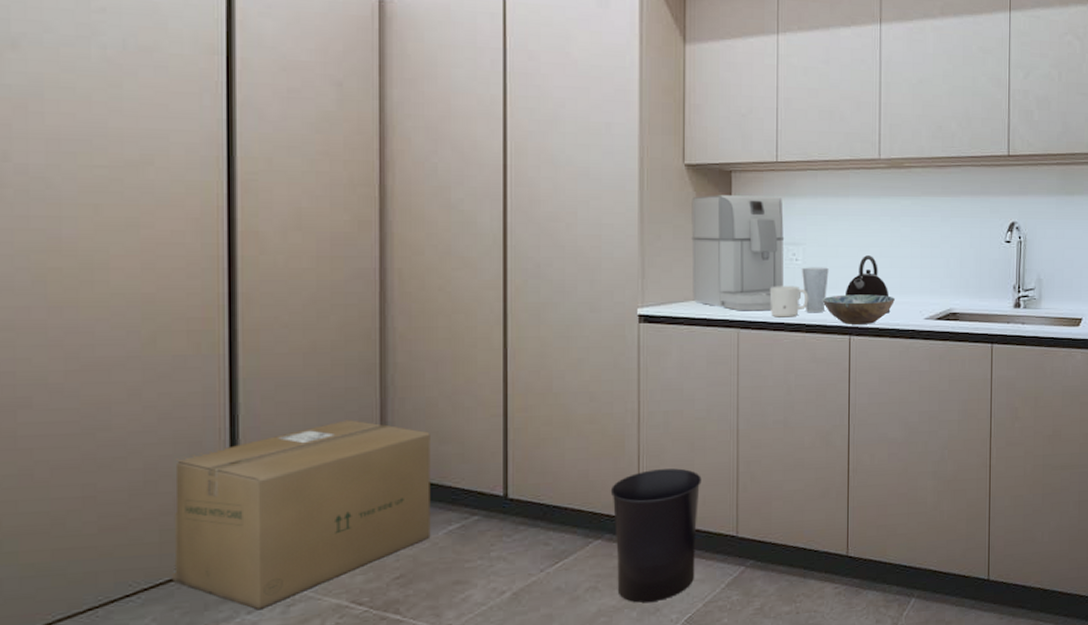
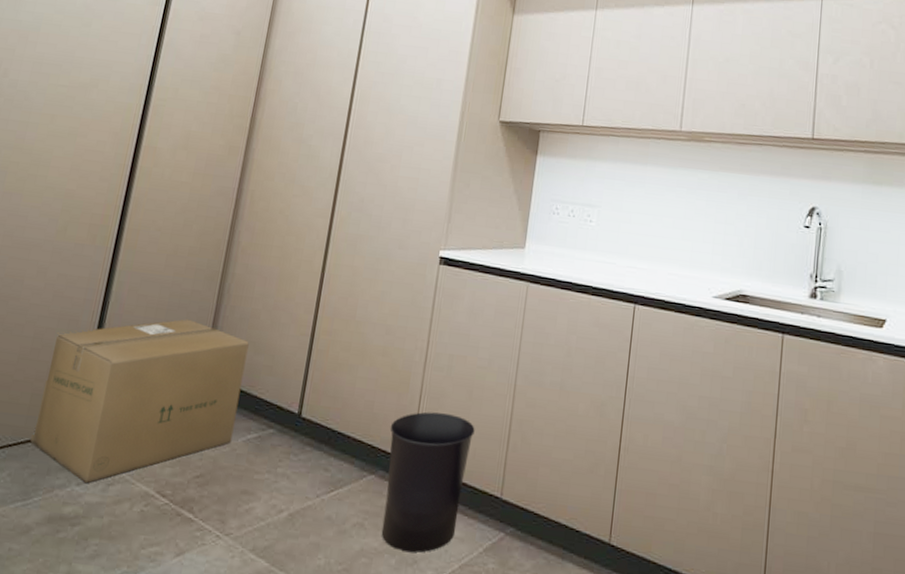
coffee machine: present [691,195,802,311] -> none [490,151,592,269]
mug: present [769,286,809,318] -> none [560,244,599,278]
cup: present [801,267,829,312] -> none [593,229,621,276]
bowl: present [822,294,896,324] -> none [611,261,685,295]
kettle: present [846,255,891,314] -> none [635,224,679,287]

